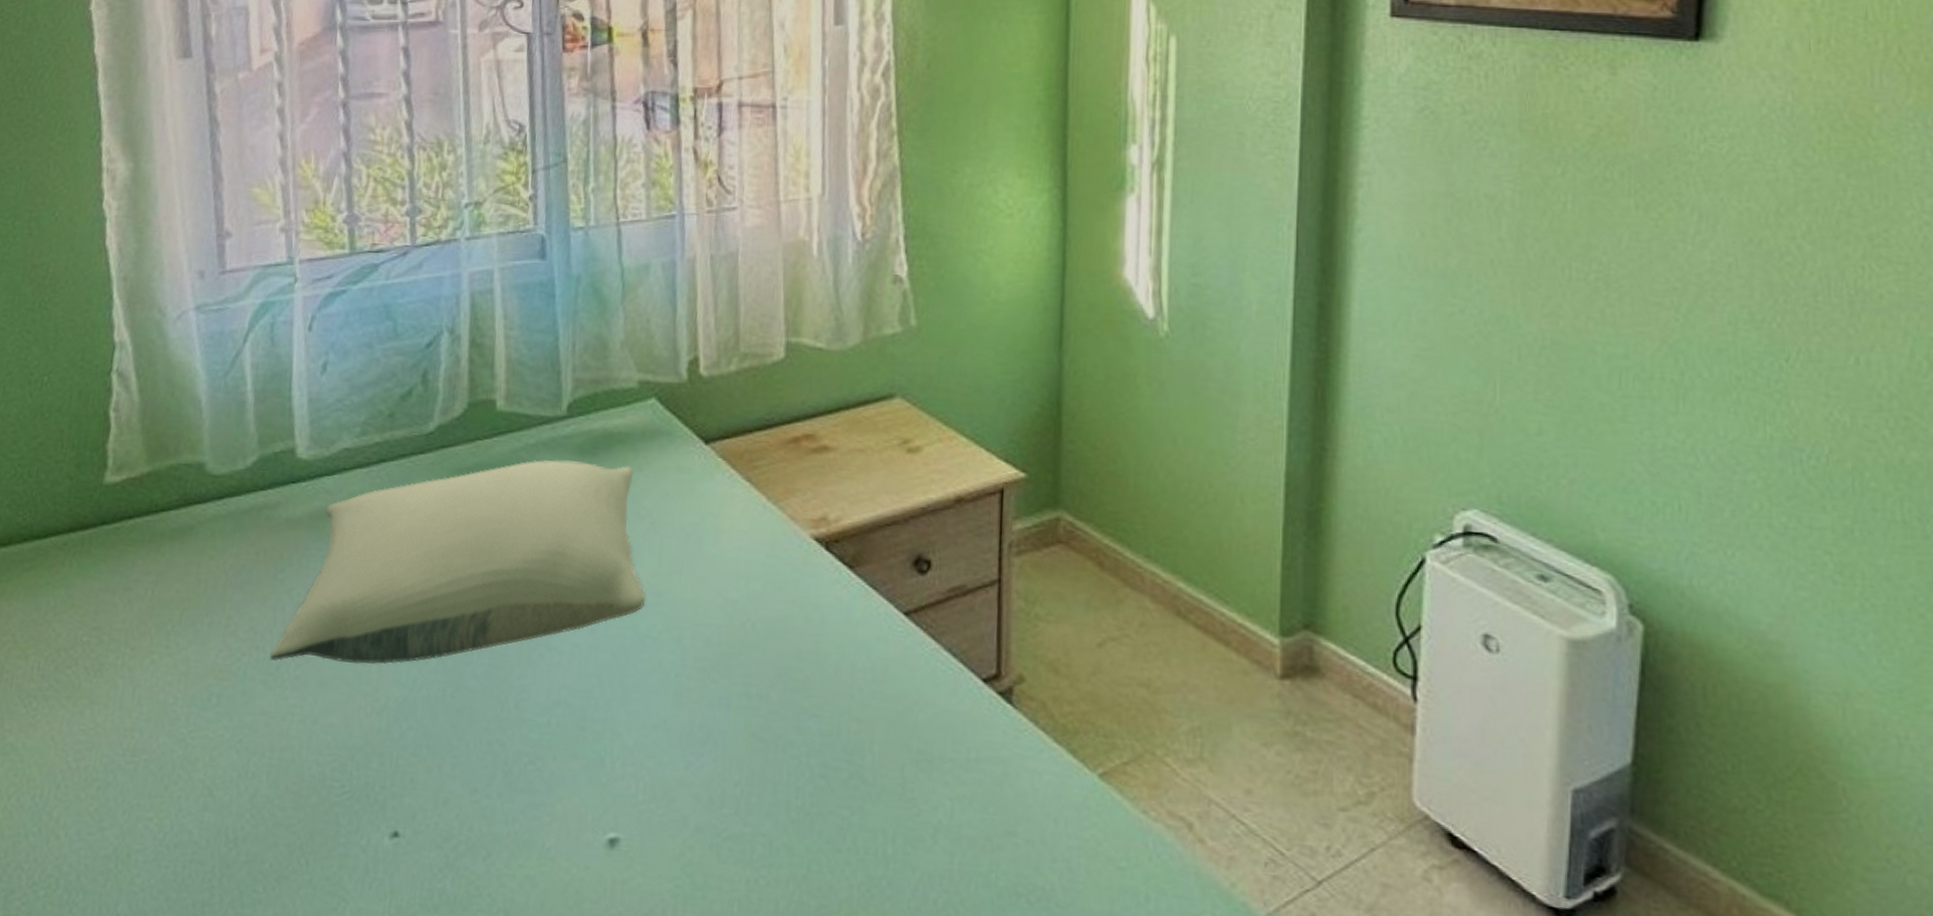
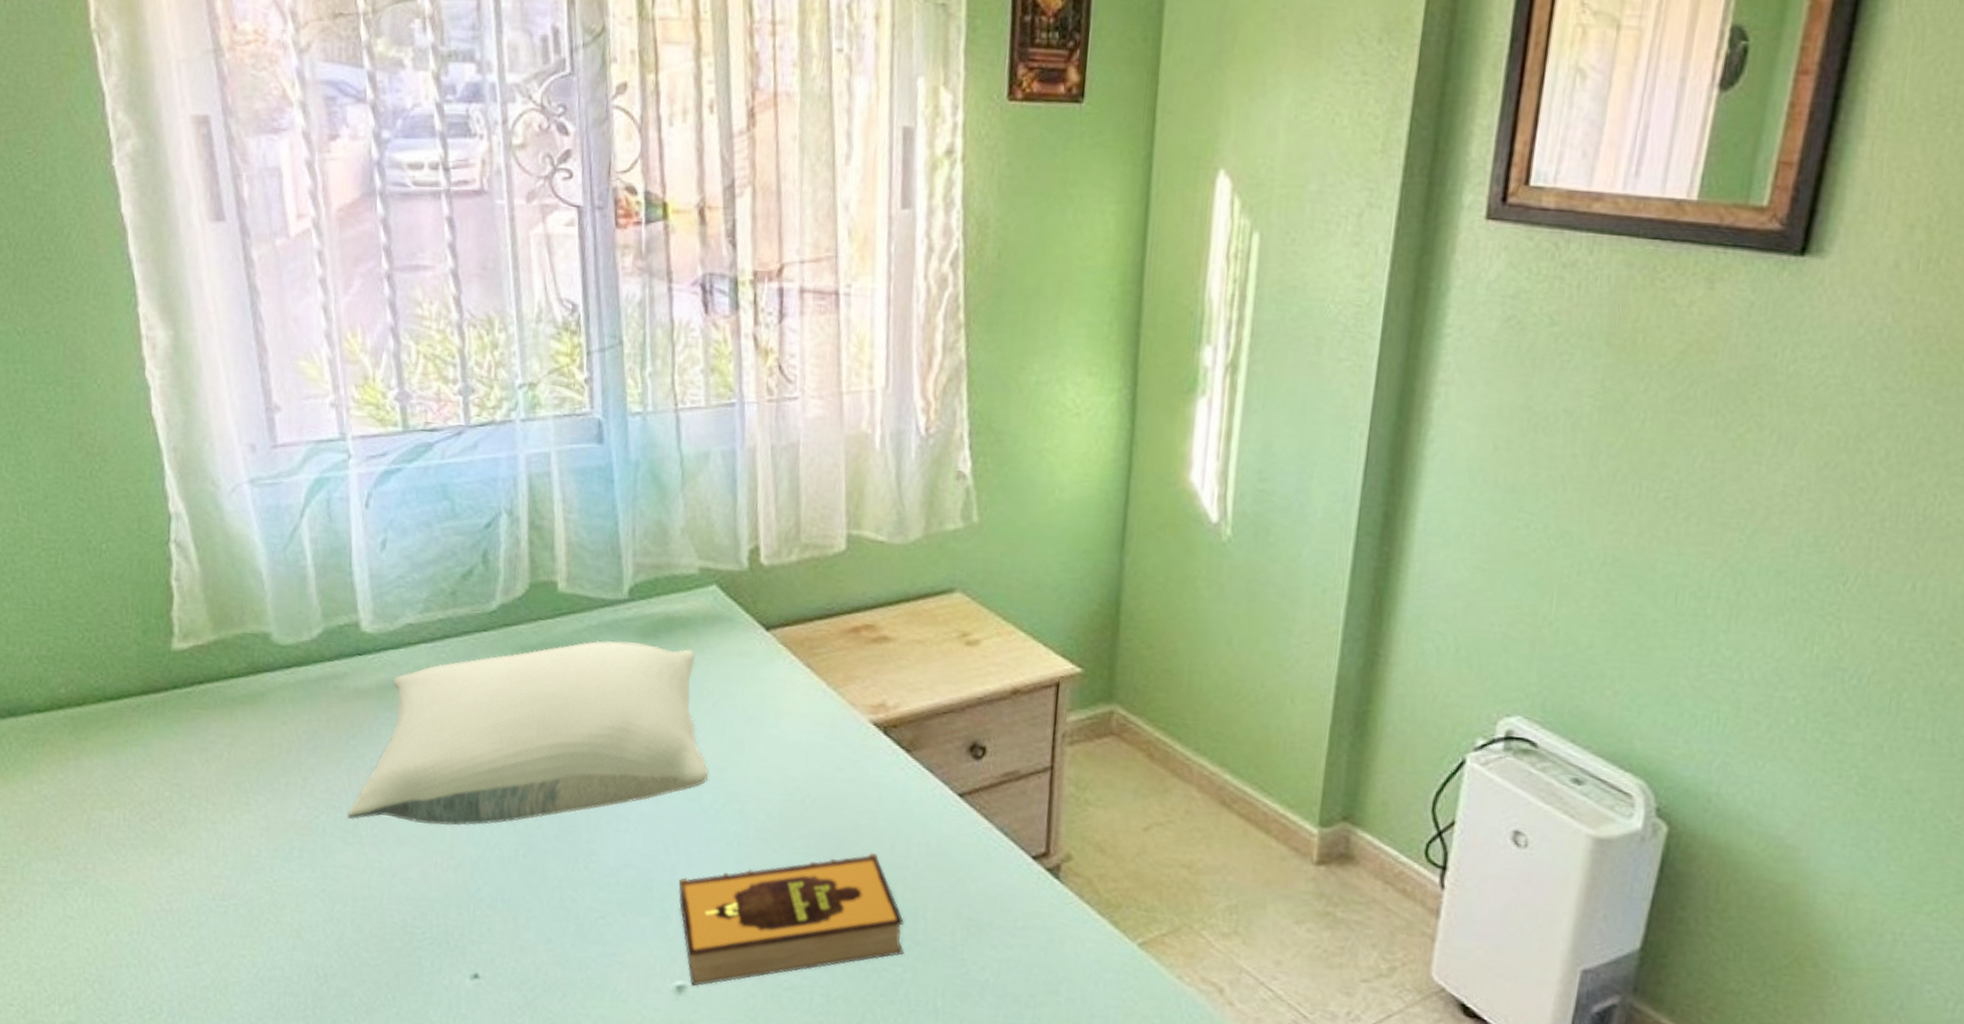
hardback book: none [612,680,851,839] -> present [678,853,904,986]

